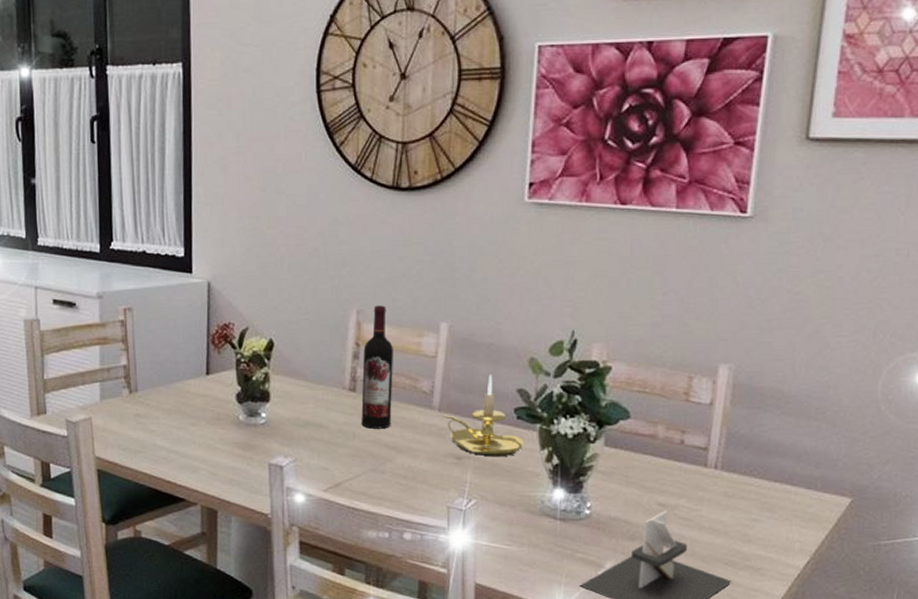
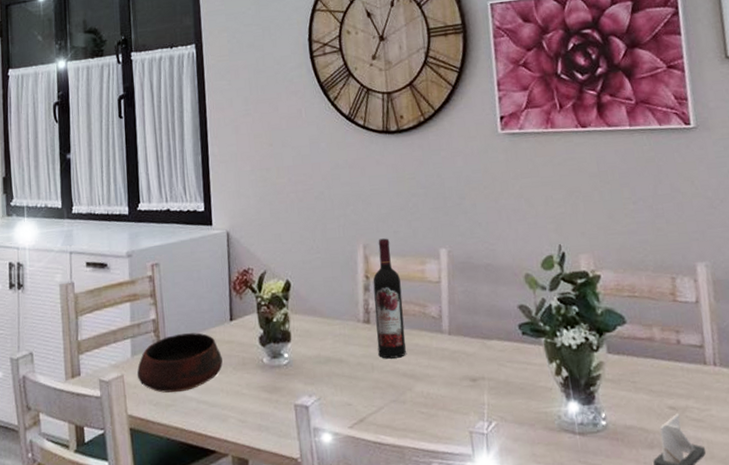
bowl: none [105,383,196,440] -> present [136,332,223,393]
candle holder: present [443,374,524,457] -> none [453,293,533,376]

